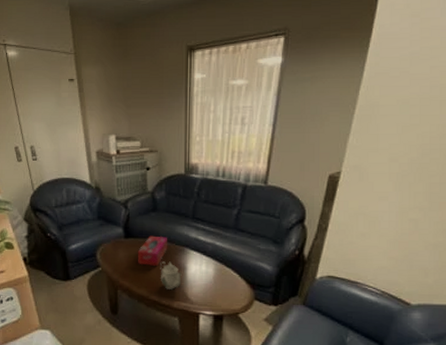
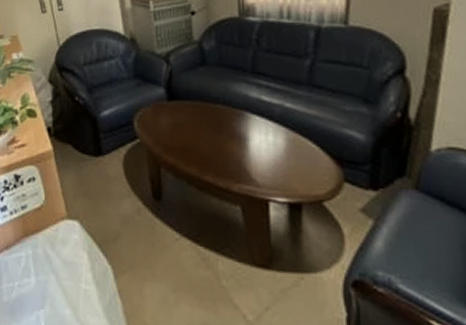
tissue box: present [137,235,168,266] -> none [183,96,223,136]
teapot: present [160,260,182,290] -> none [213,128,243,167]

